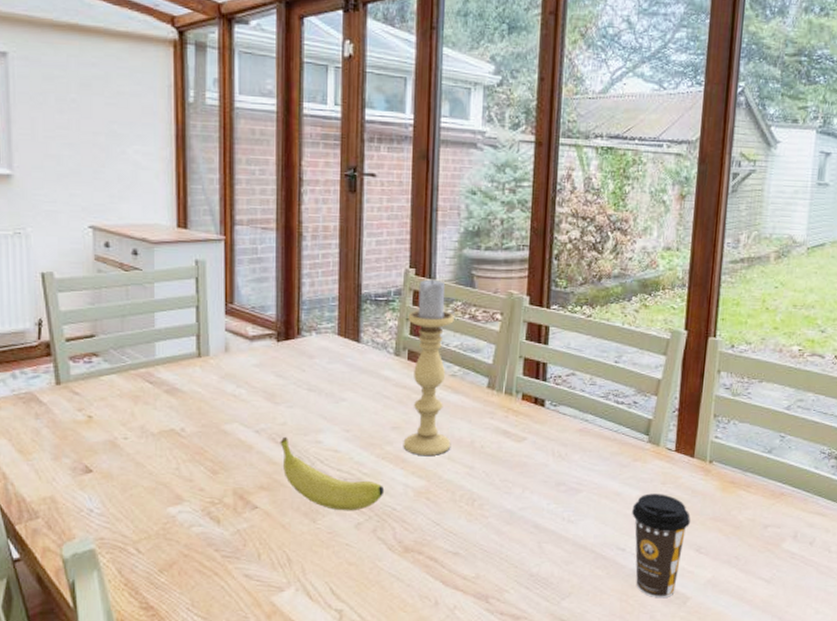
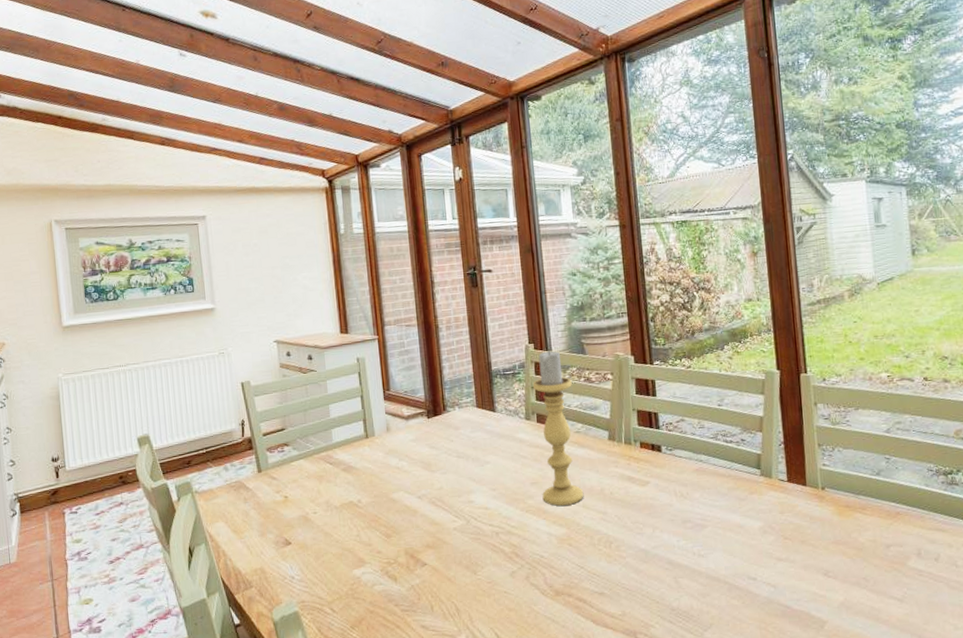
fruit: present [280,436,385,511] -> none [439,499,532,562]
coffee cup: present [632,493,691,598] -> none [756,522,814,624]

